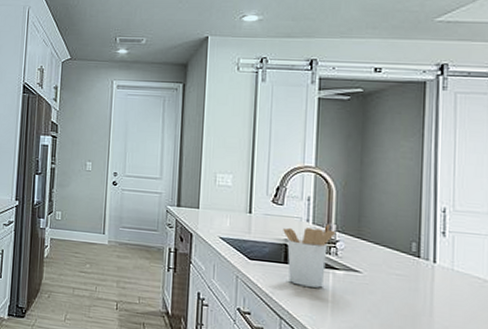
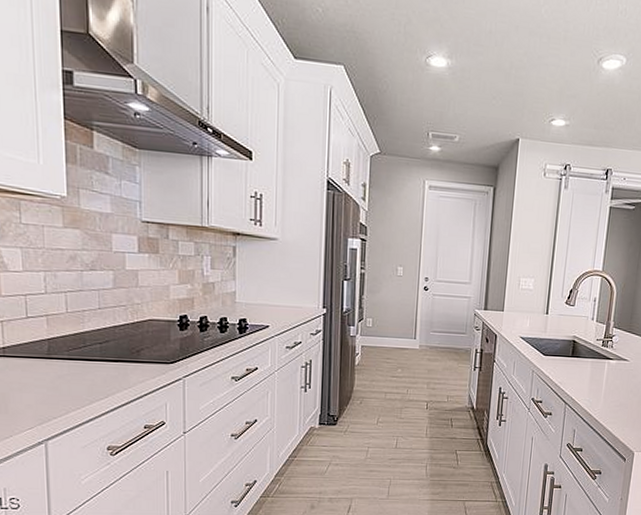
utensil holder: present [283,224,335,288] -> none [573,321,613,376]

